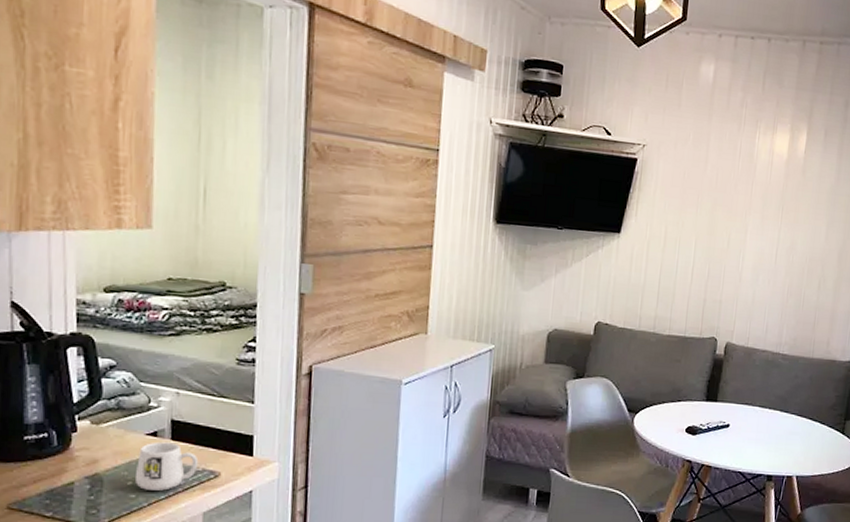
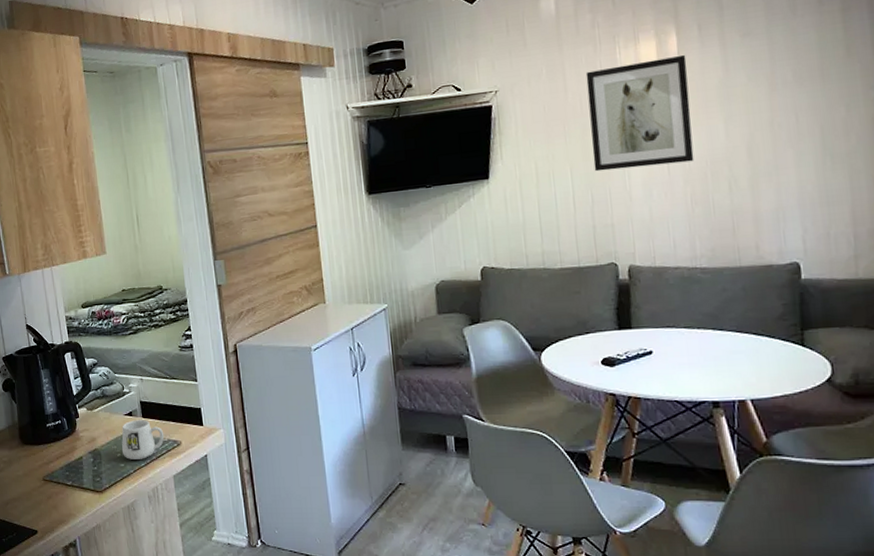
wall art: none [716,148,810,256] -> present [585,54,694,172]

